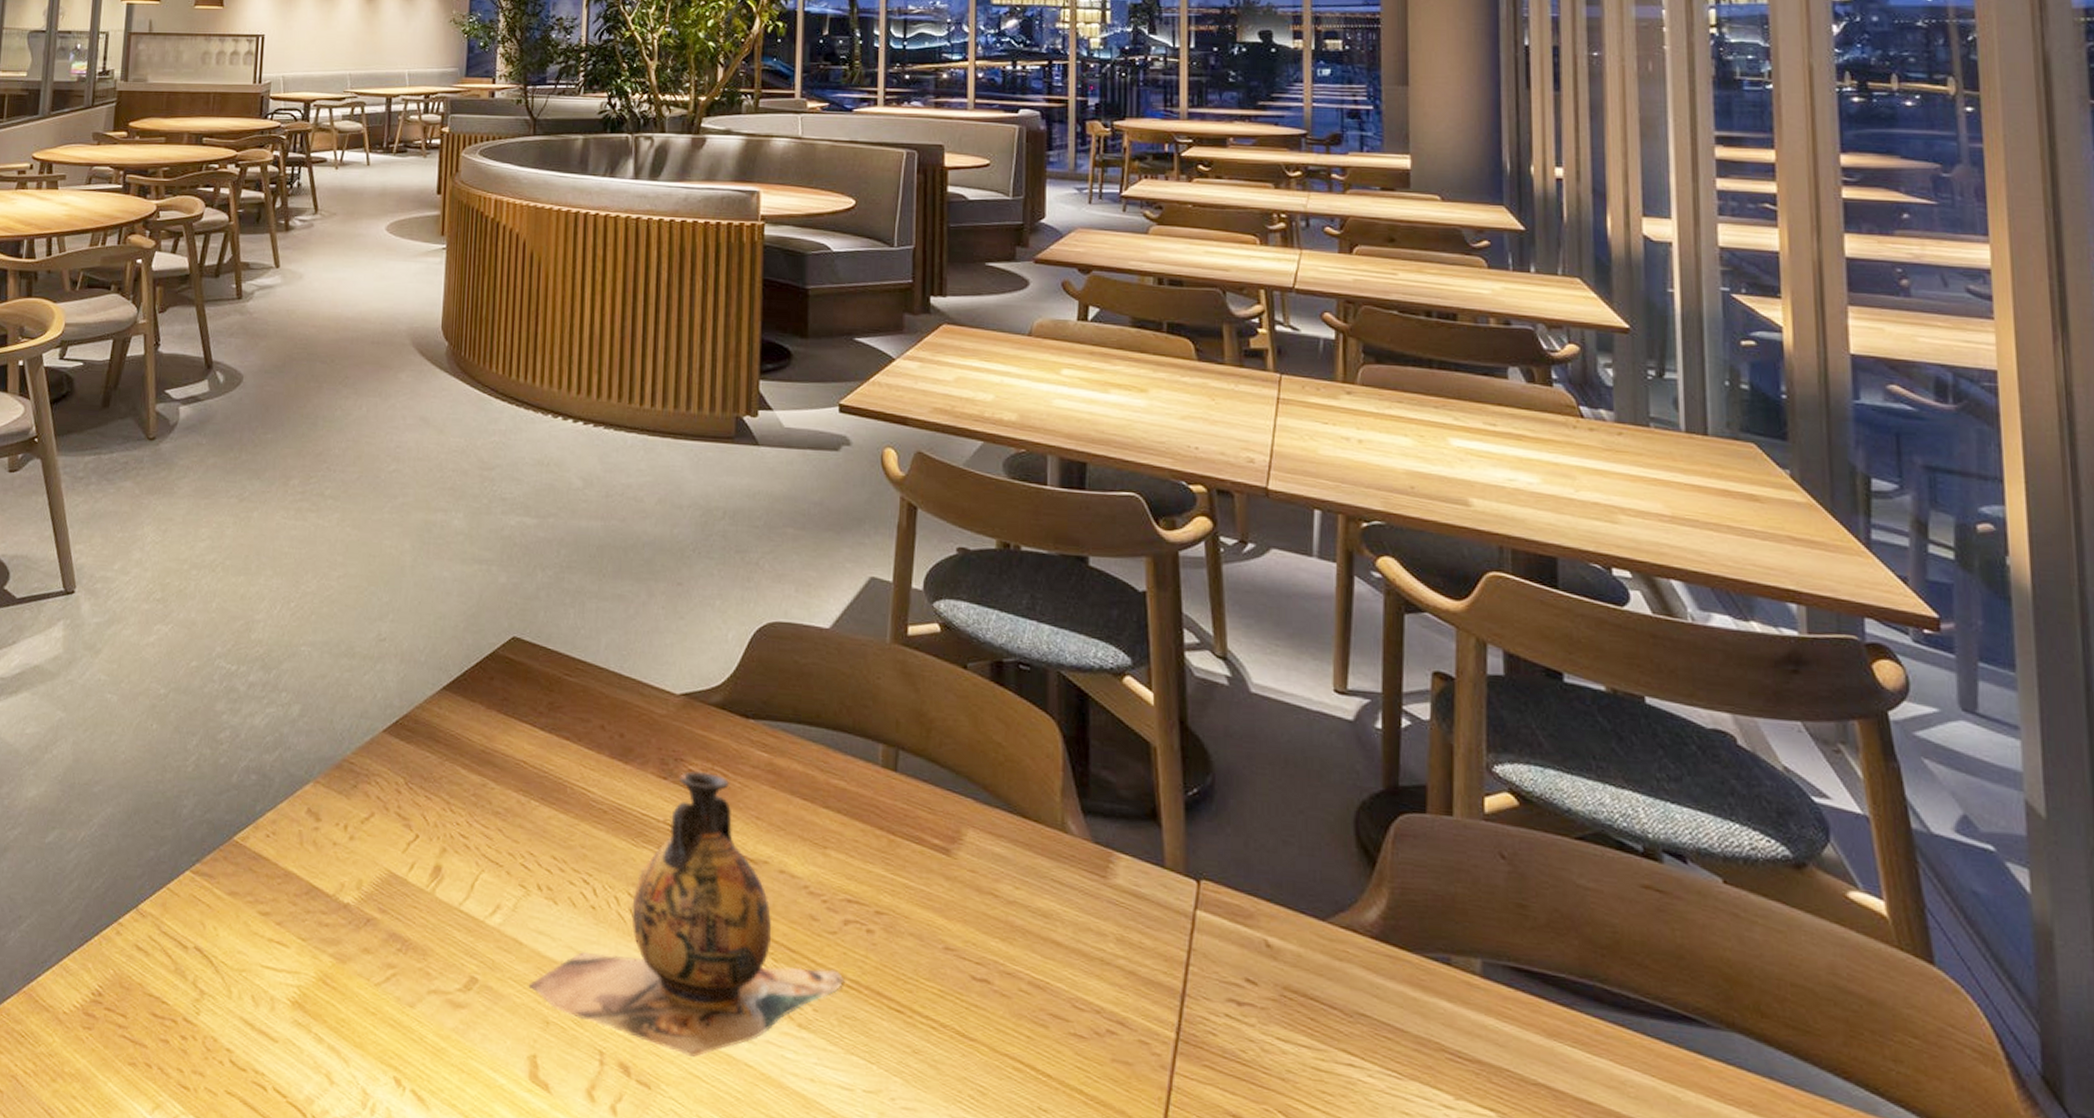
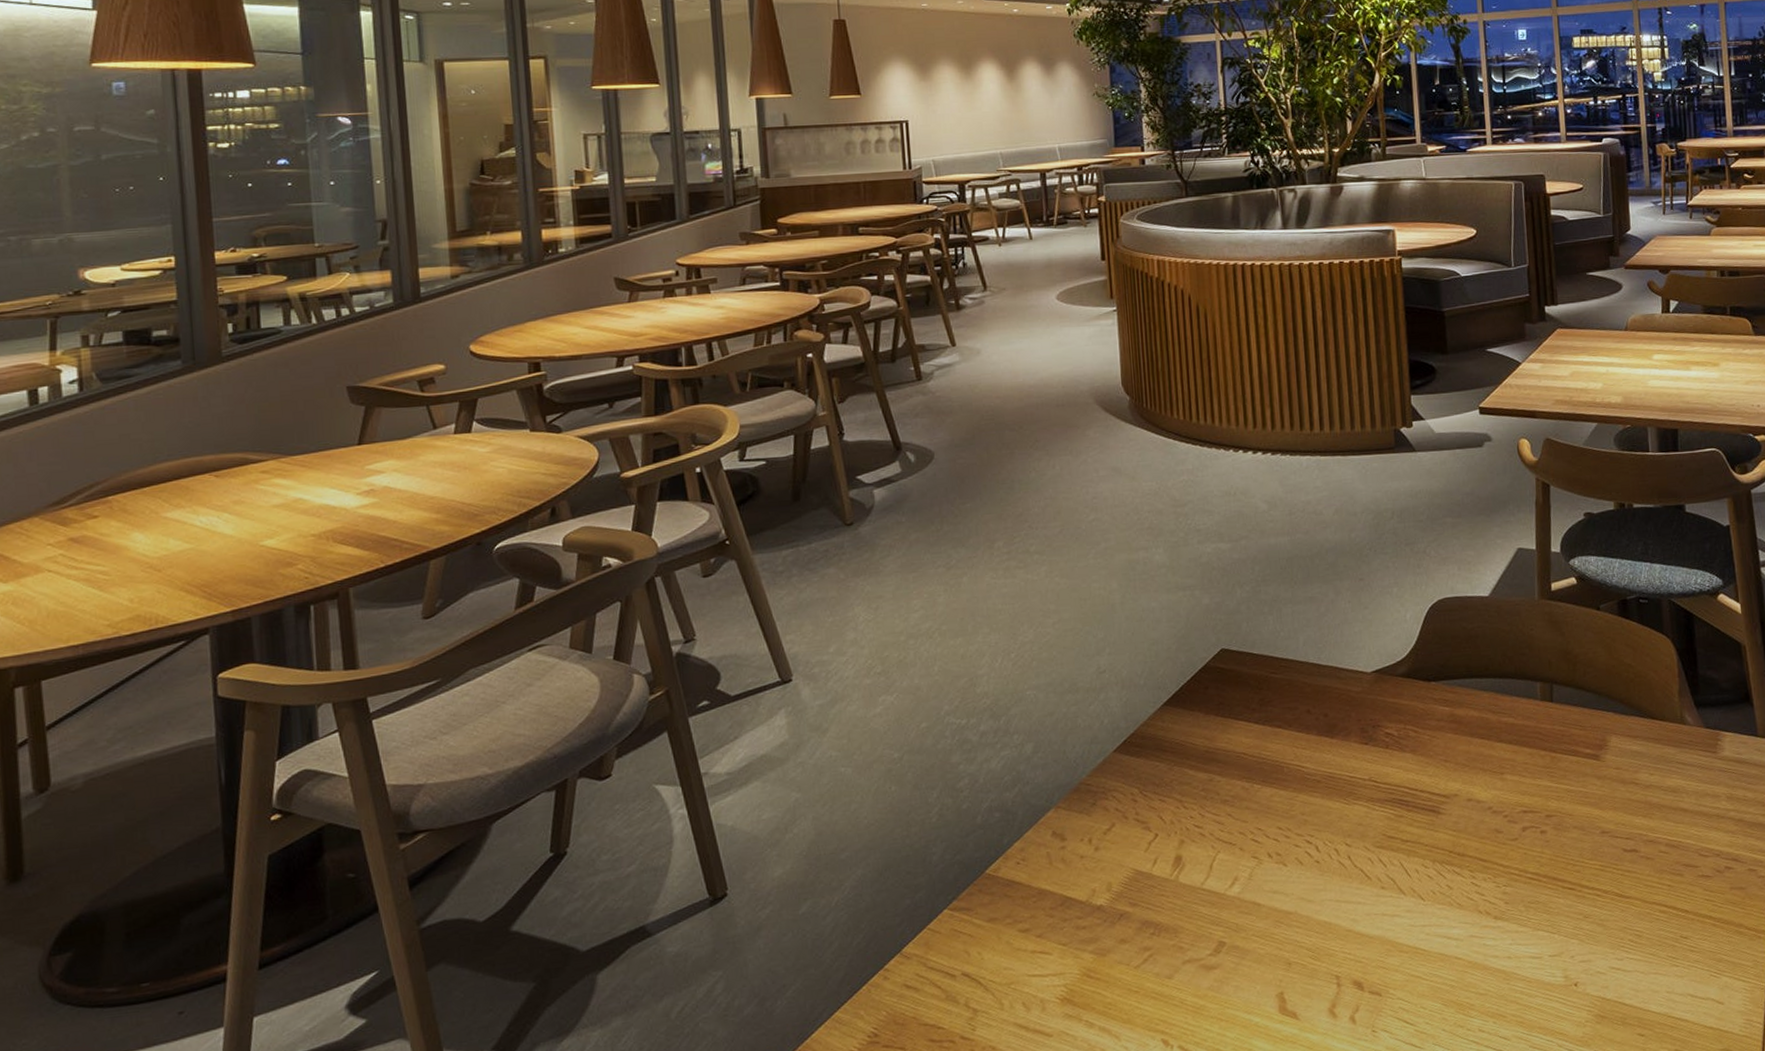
vase: present [528,771,843,1058] -> none [1269,732,1526,963]

